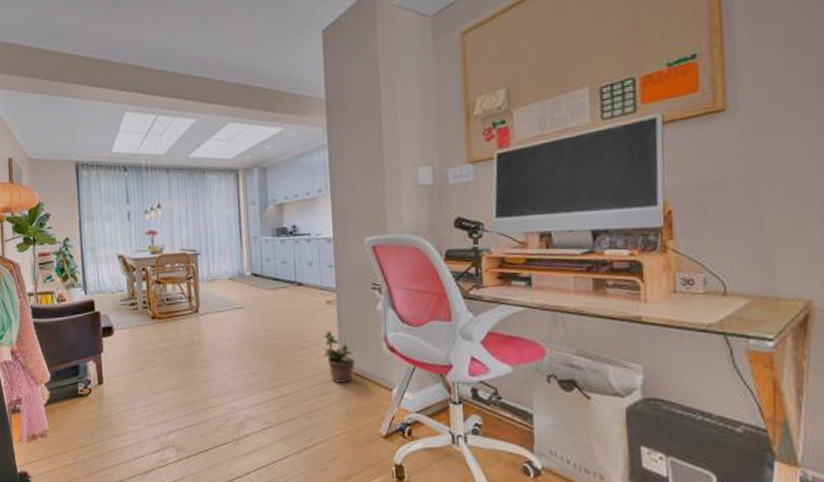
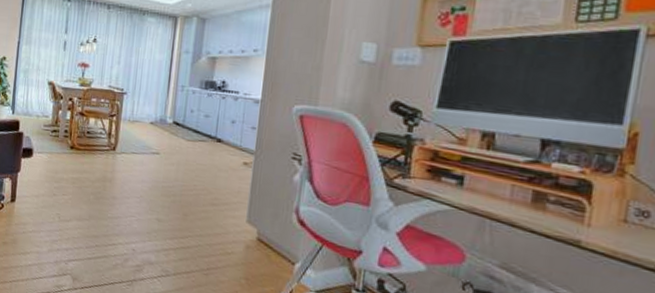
potted plant: present [323,331,356,383] -> none [231,192,263,248]

